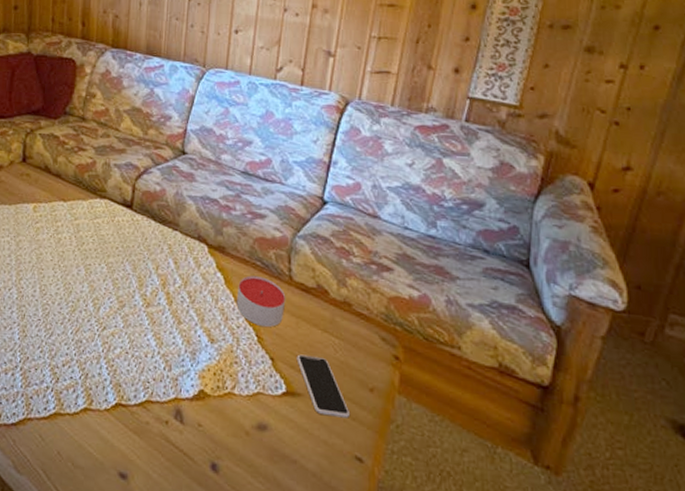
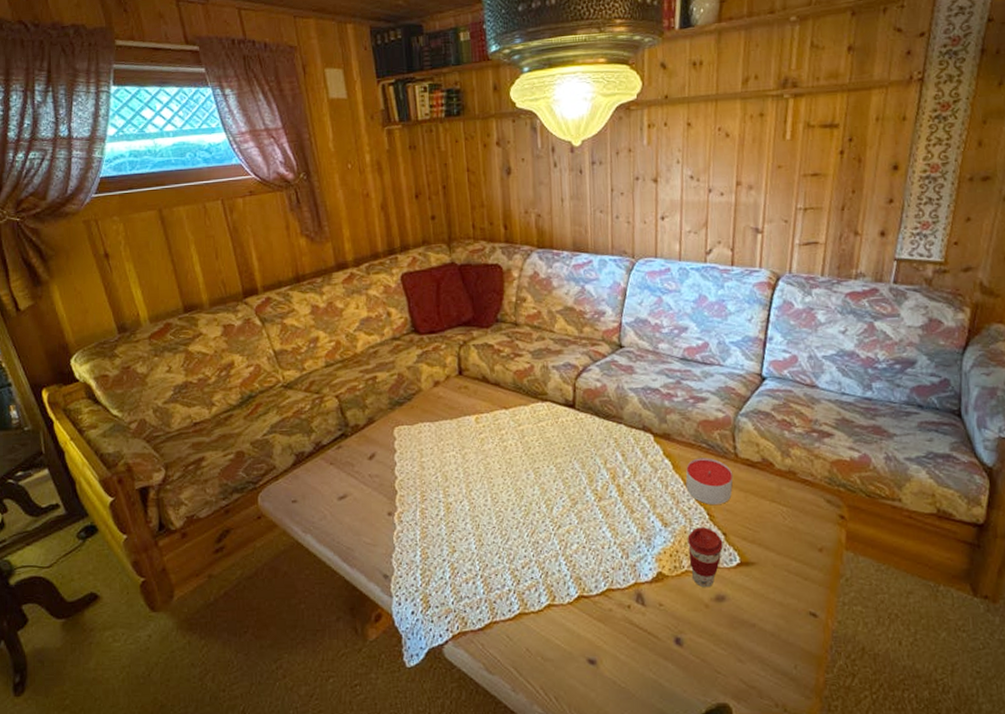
coffee cup: none [233,348,270,414] -> present [687,527,723,588]
smartphone: present [296,354,349,418] -> none [748,526,801,580]

